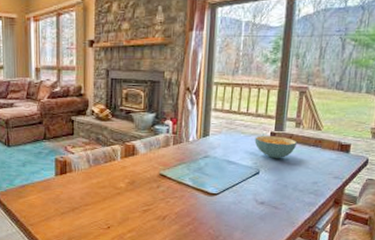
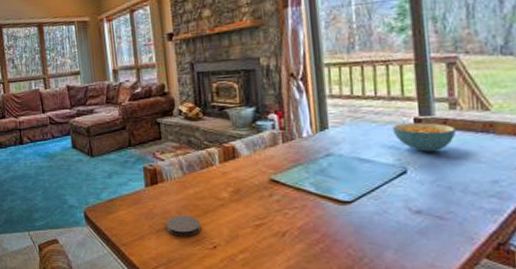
coaster: none [70,201,99,219] -> present [166,215,201,237]

